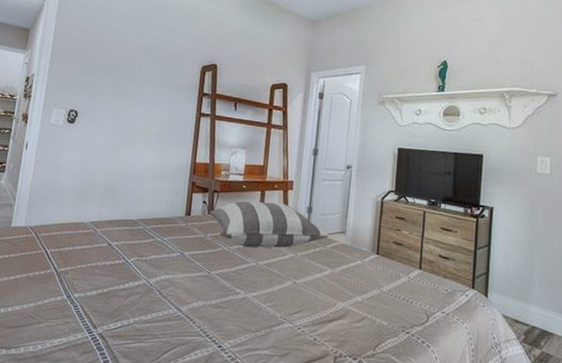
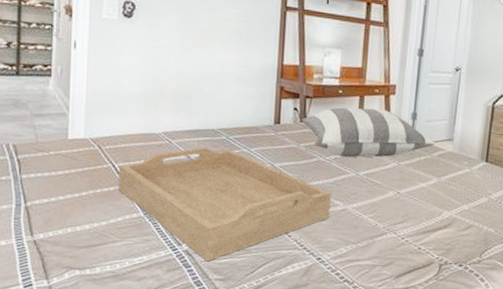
serving tray: none [48,236,234,346] -> present [119,147,332,262]

